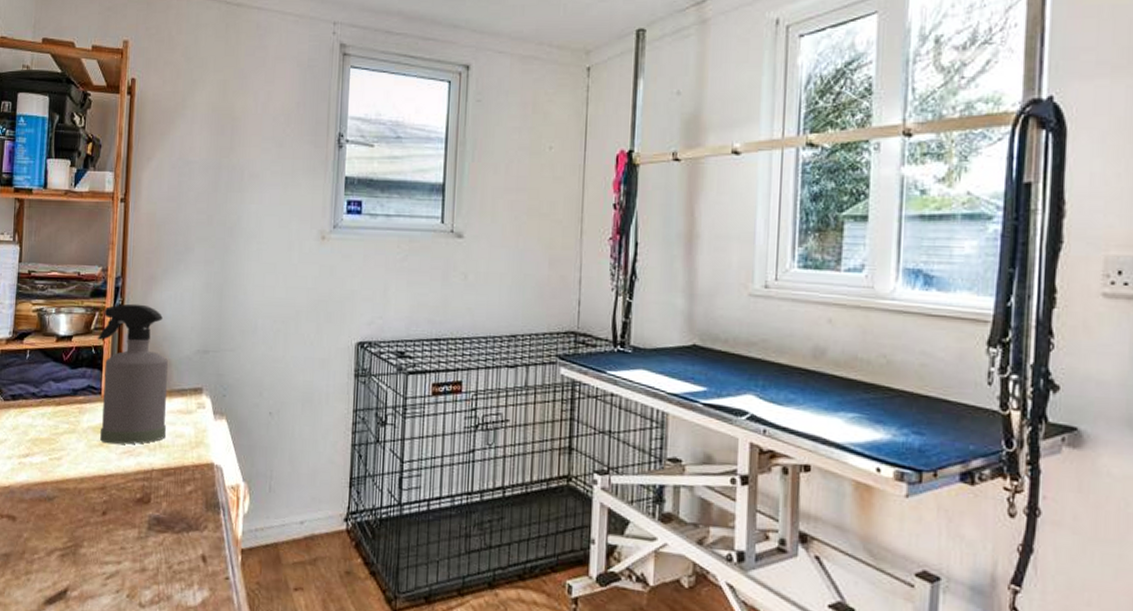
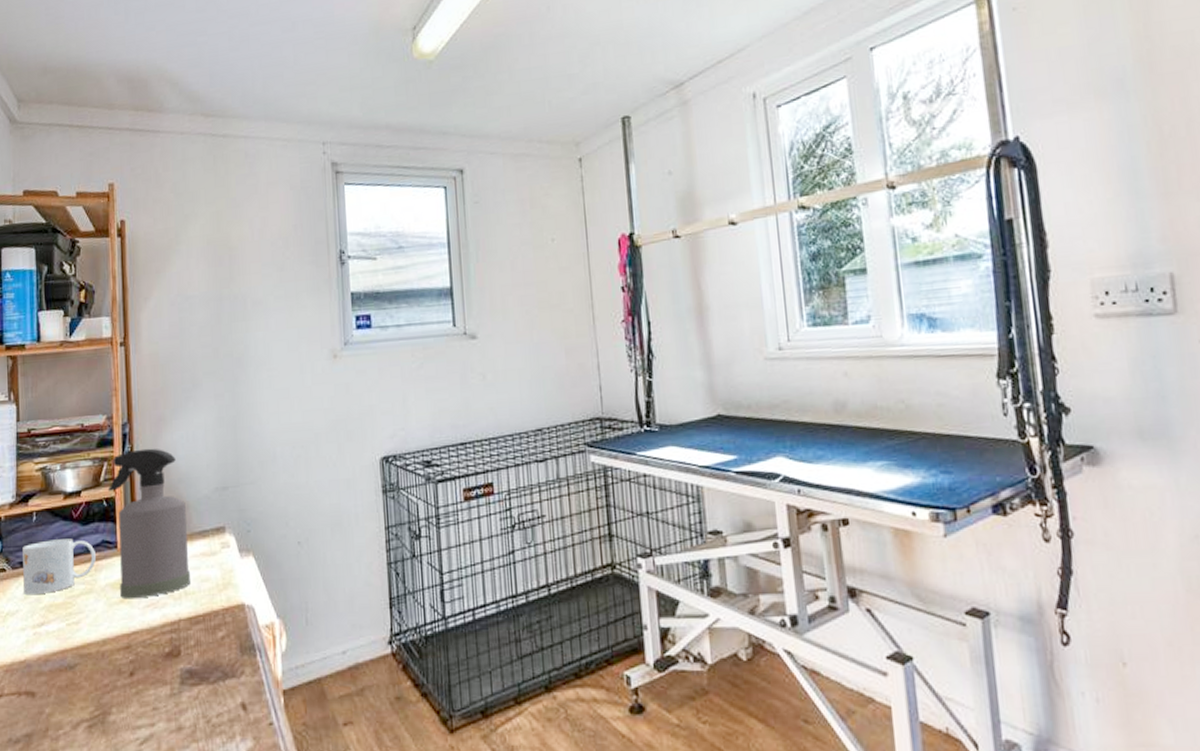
mug: none [13,378,82,428] -> present [22,538,97,596]

